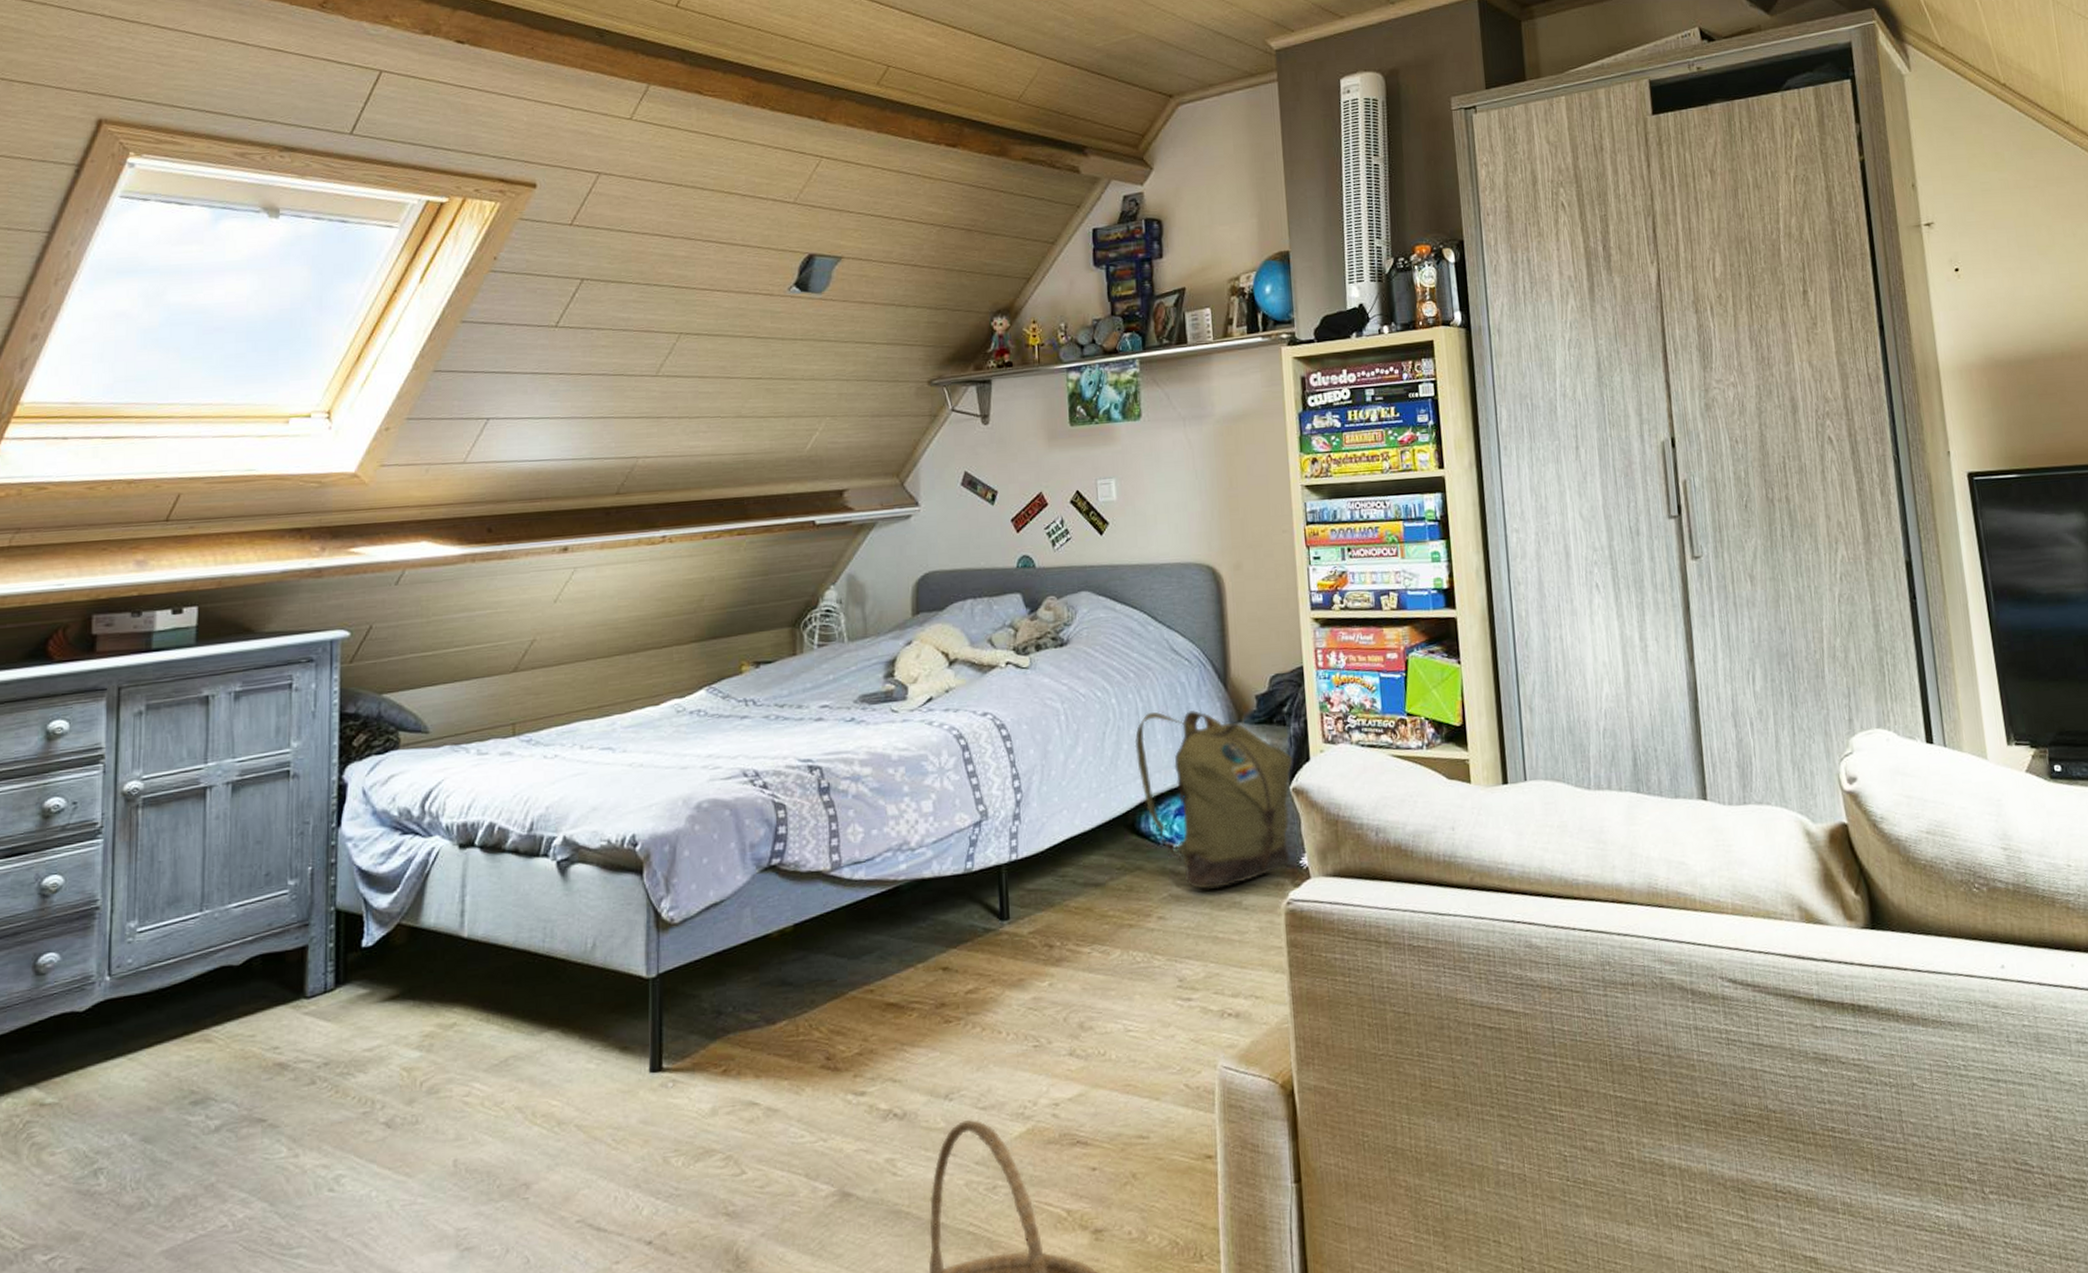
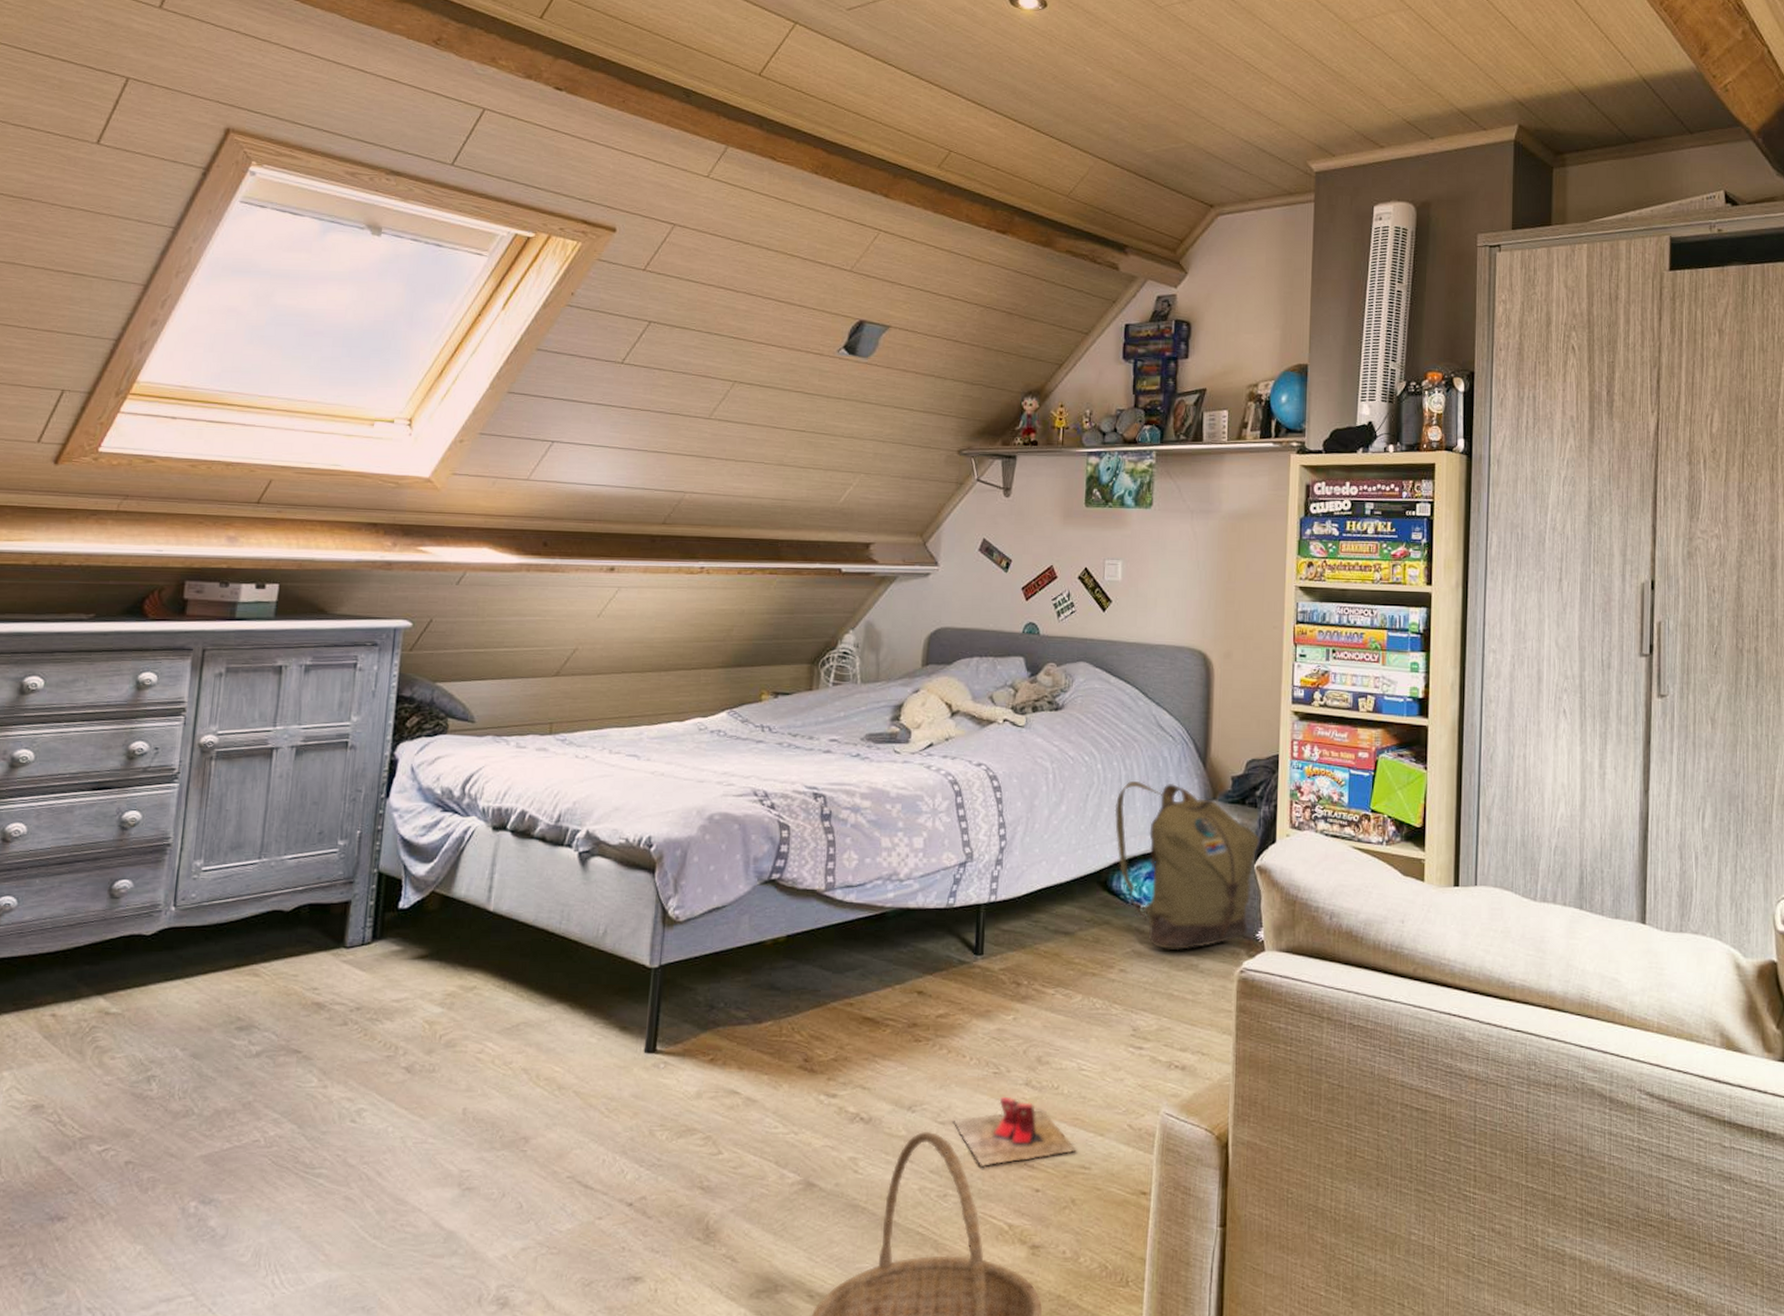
slippers: none [995,1070,1133,1150] -> present [953,1096,1078,1166]

